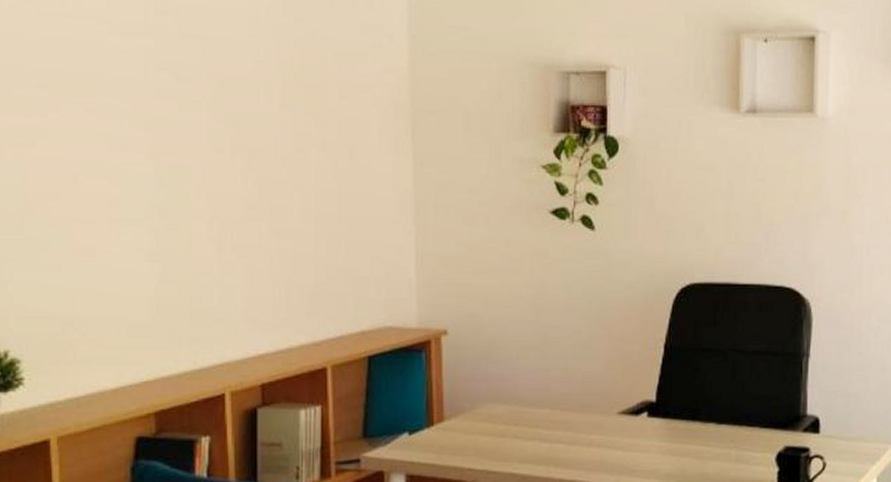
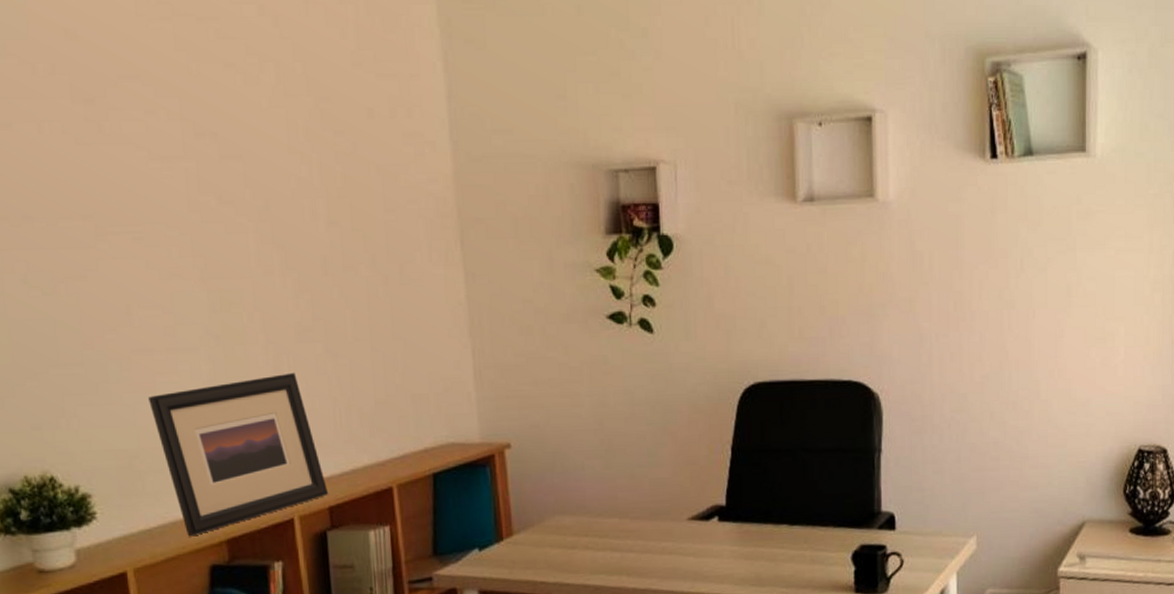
picture frame: none [86,249,261,407] -> present [147,372,328,537]

